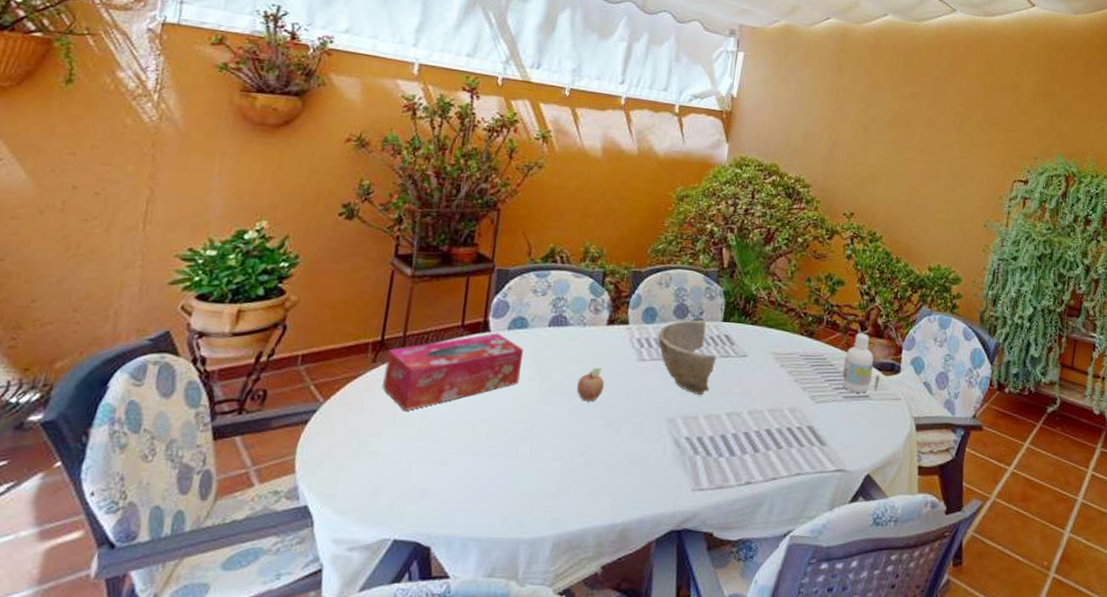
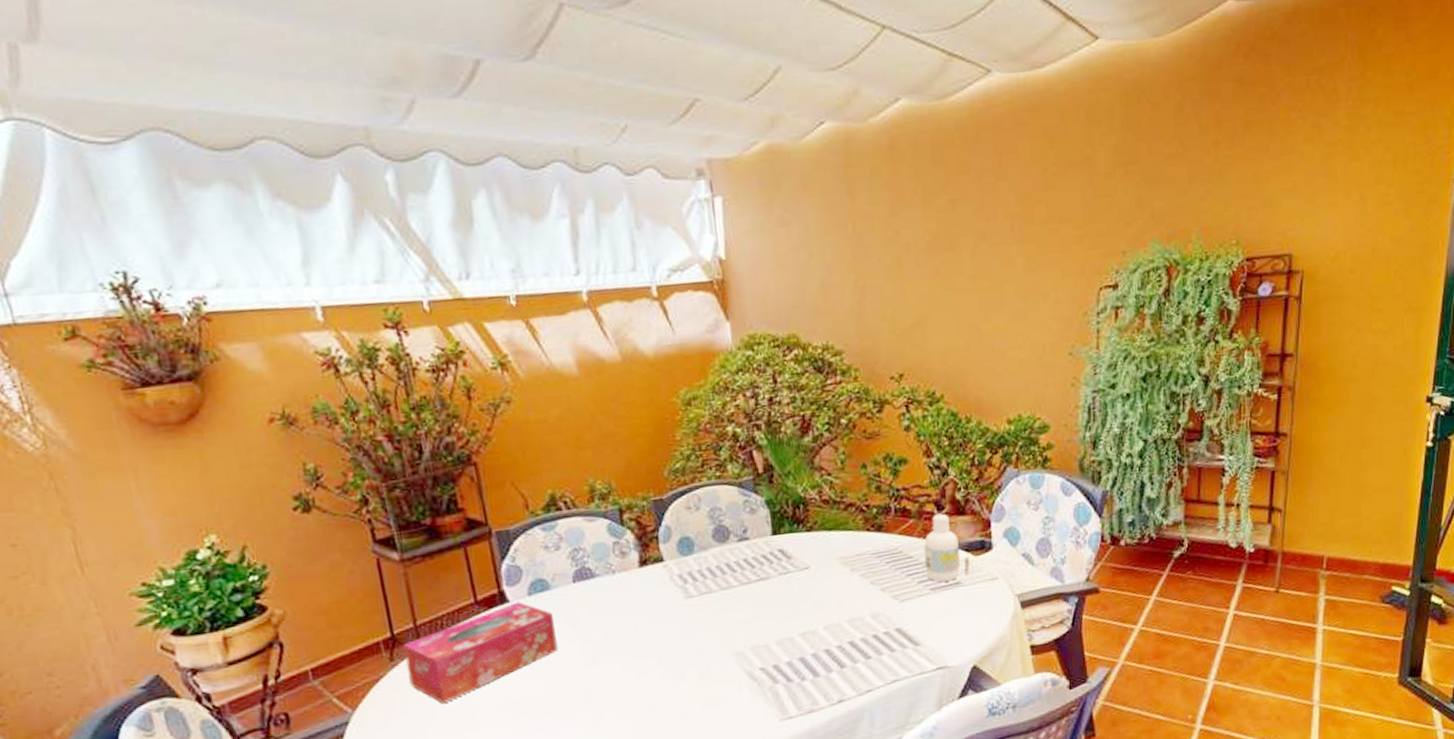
fruit: present [576,367,604,402] -> none [623,614,655,654]
bowl: present [658,320,716,395] -> none [701,538,775,621]

